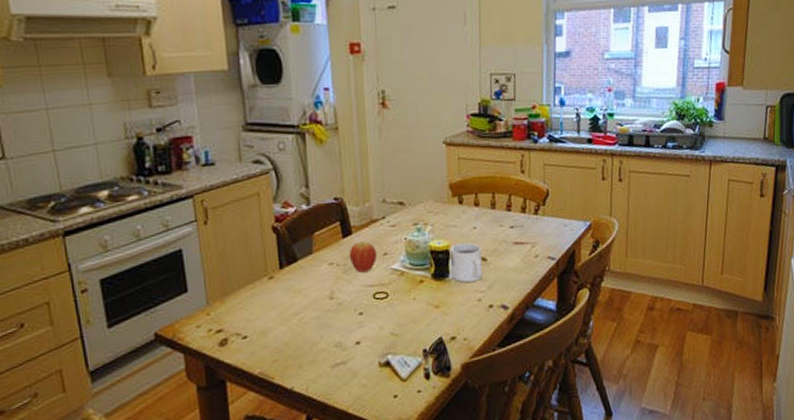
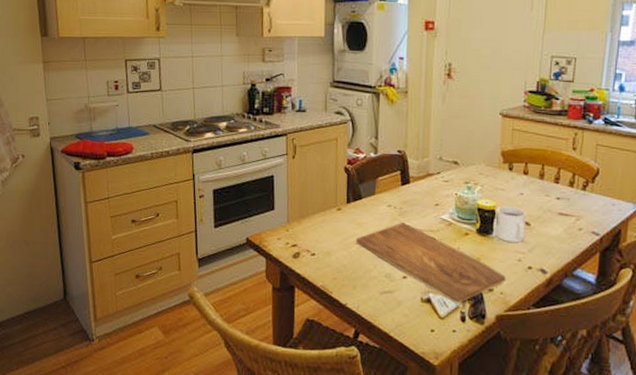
cutting board: none [296,281,468,361] -> present [356,223,506,304]
fruit: present [350,241,378,273] -> none [406,190,430,218]

